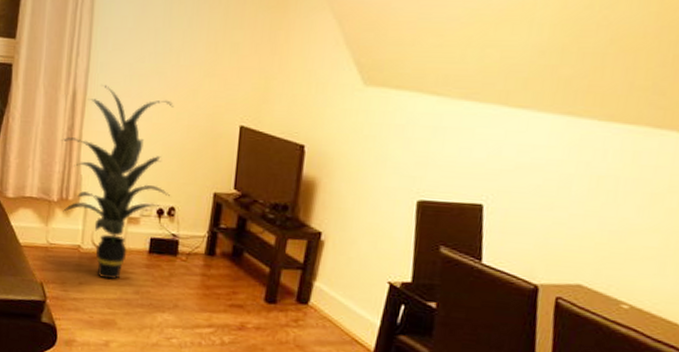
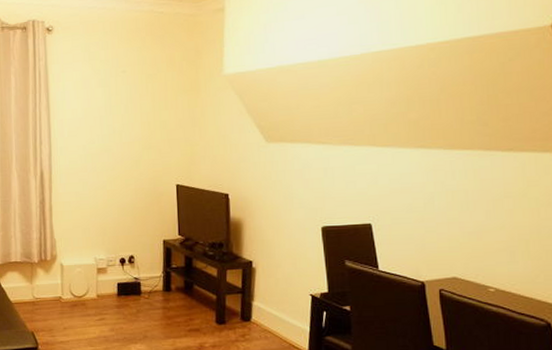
indoor plant: present [62,85,174,280] -> none [36,164,128,322]

